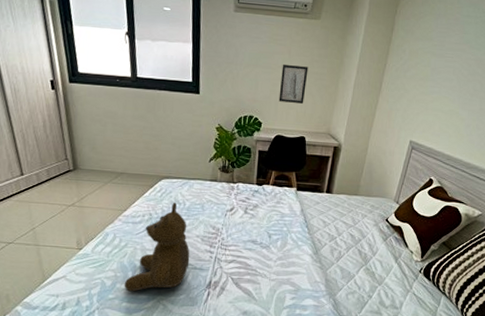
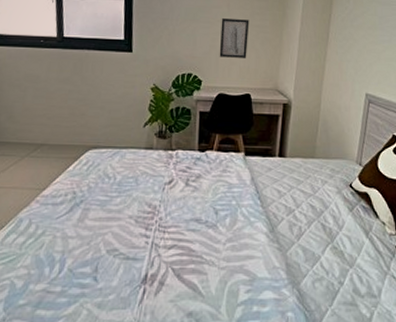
teddy bear: present [124,202,190,292] -> none [38,176,122,294]

